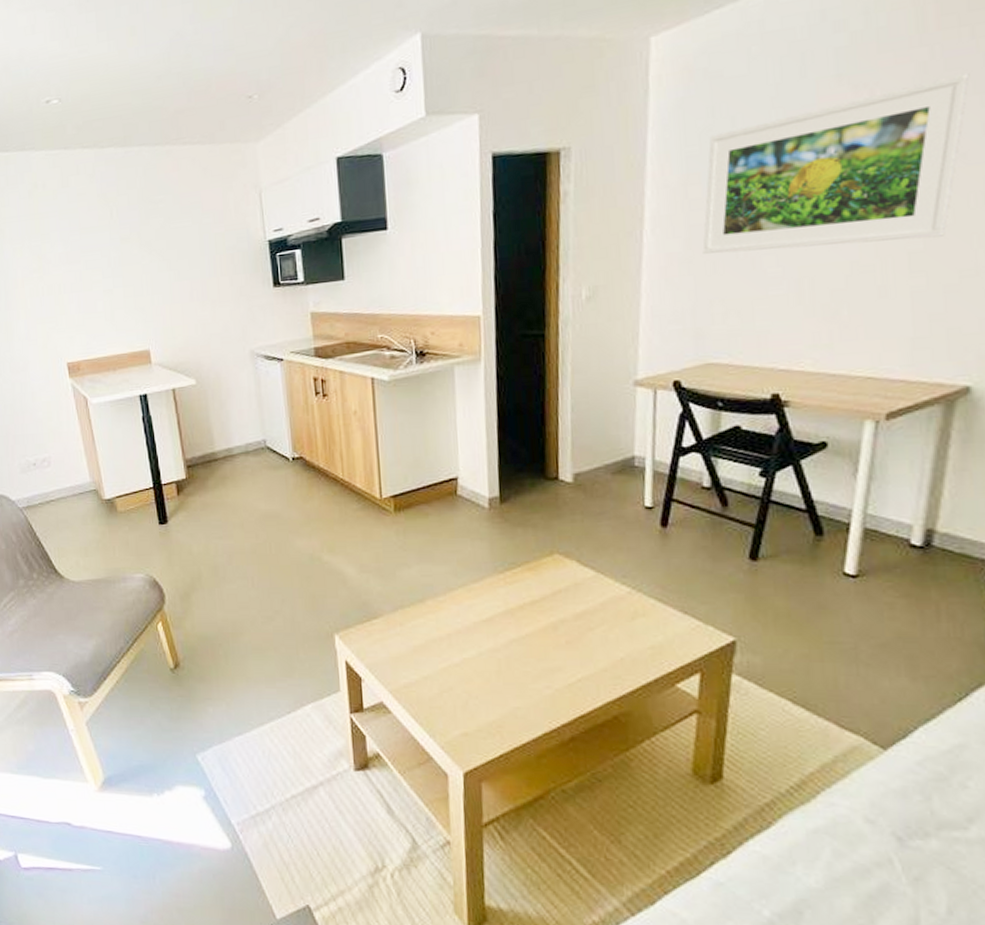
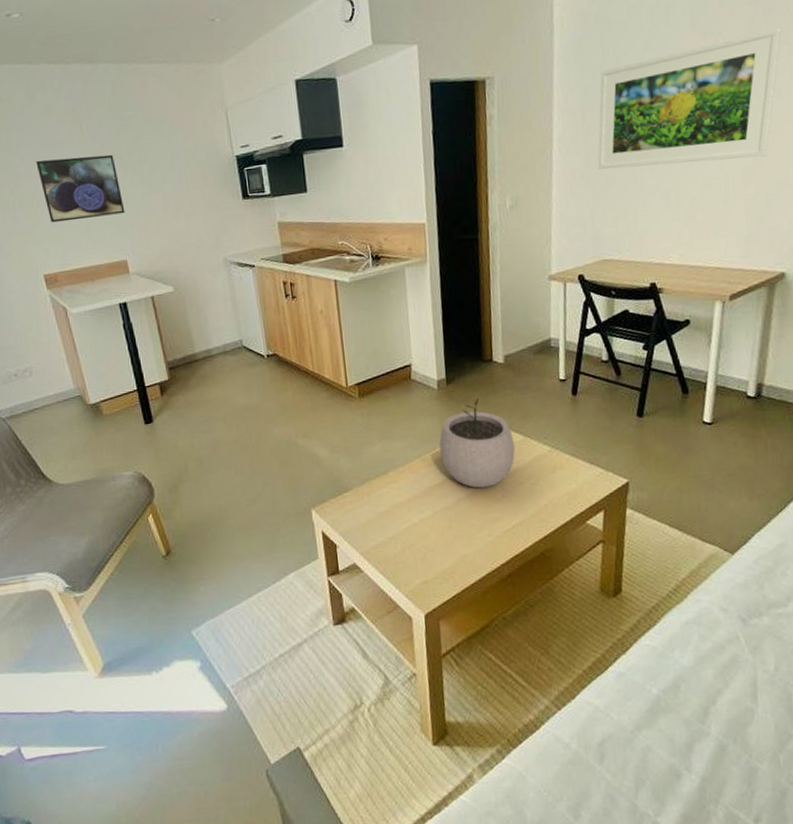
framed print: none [65,240,151,310] -> present [36,154,125,223]
plant pot: none [489,523,584,630] -> present [439,398,515,488]

